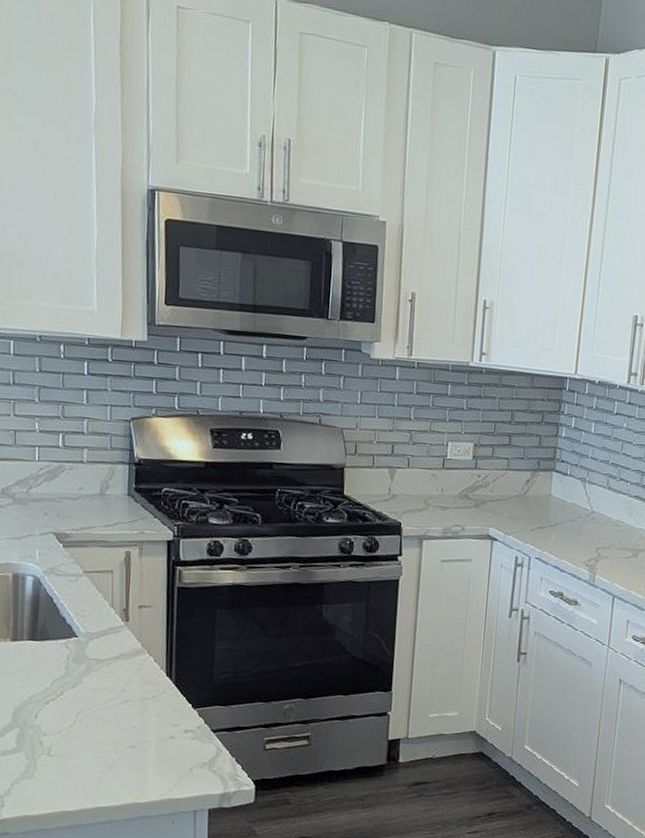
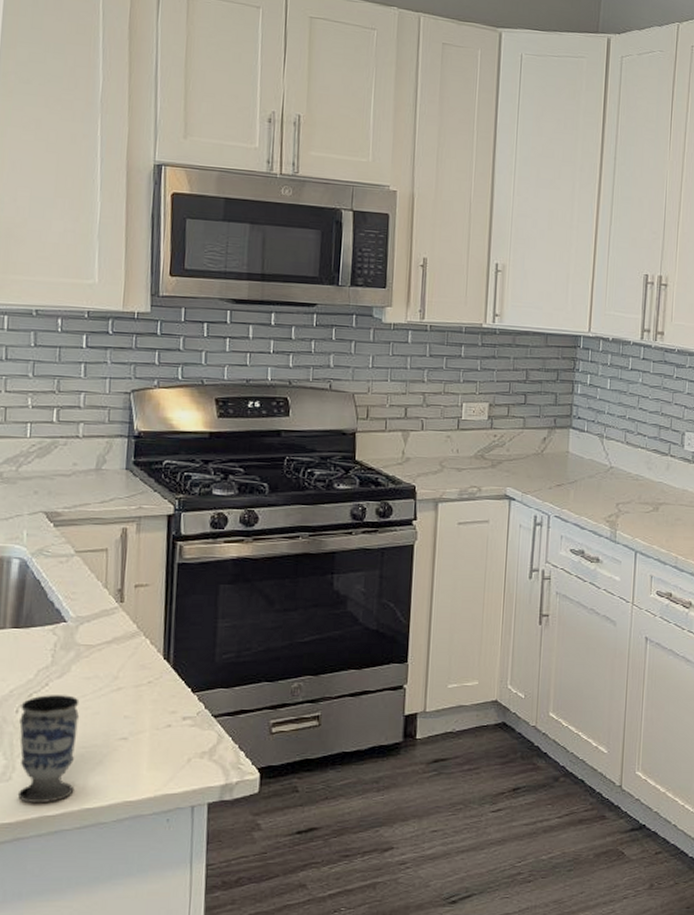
cup: none [39,703,92,800] -> present [17,695,80,802]

